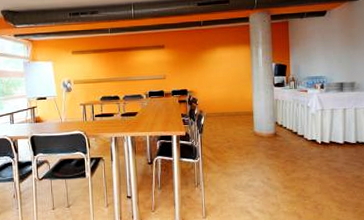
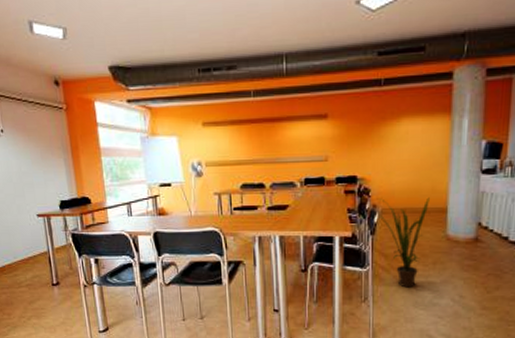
house plant: none [202,104,240,174] -> present [377,197,430,288]

